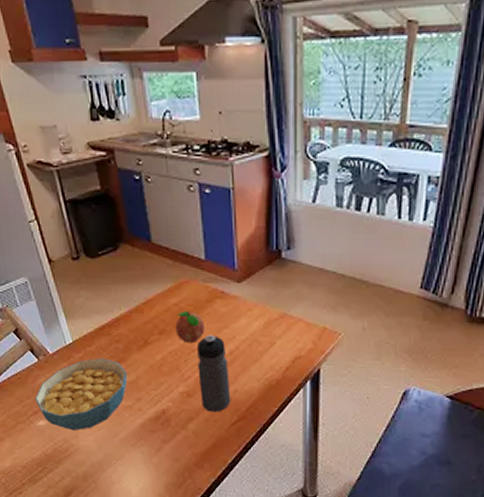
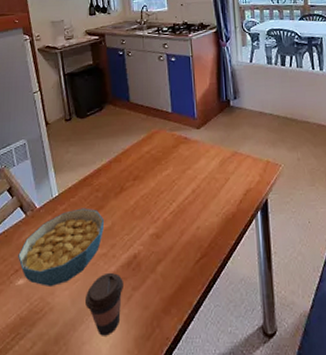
coffee cup: none [112,424,152,480] -> present [86,272,123,336]
fruit: present [175,311,205,344] -> none [147,157,172,186]
water bottle: present [197,335,231,412] -> none [165,177,195,252]

